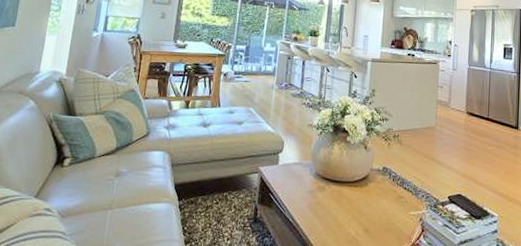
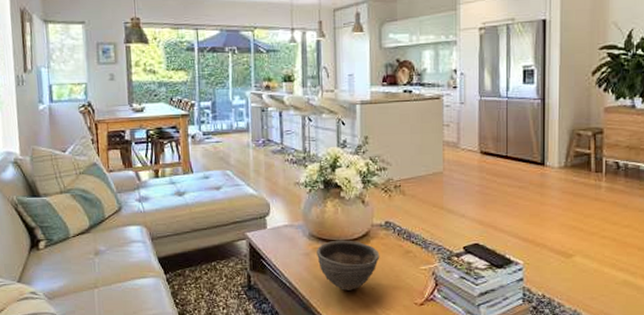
bowl: none [320,180,376,230] -> present [317,240,380,290]

